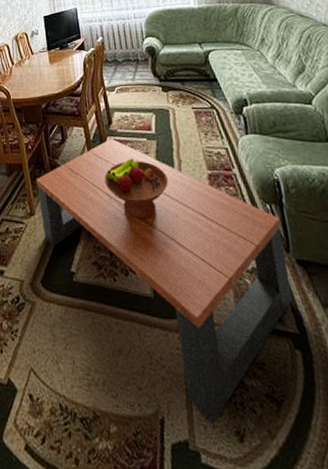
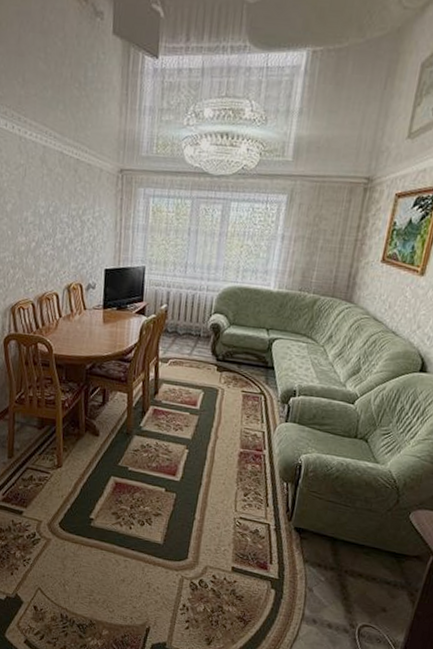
coffee table: present [36,139,293,425] -> none [67,408,291,634]
fruit bowl: present [104,158,168,219] -> none [138,428,201,483]

